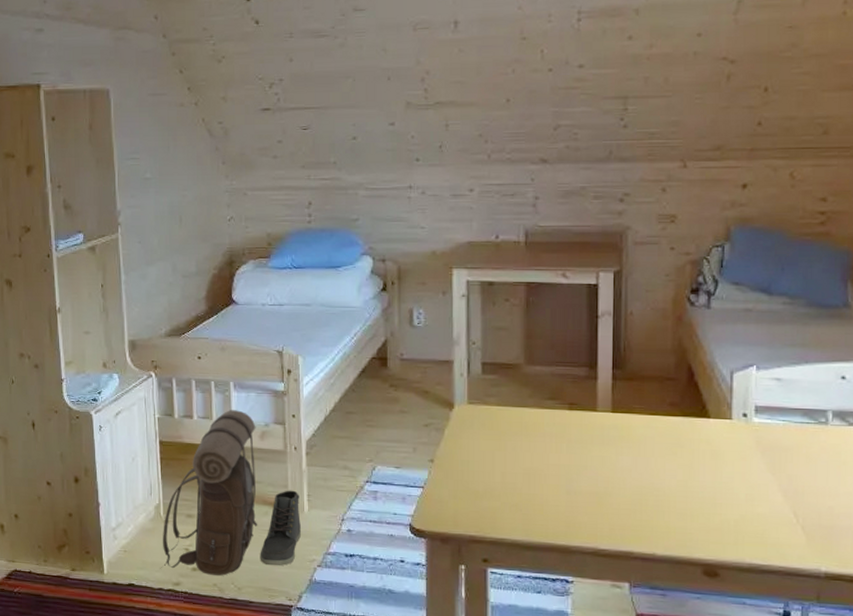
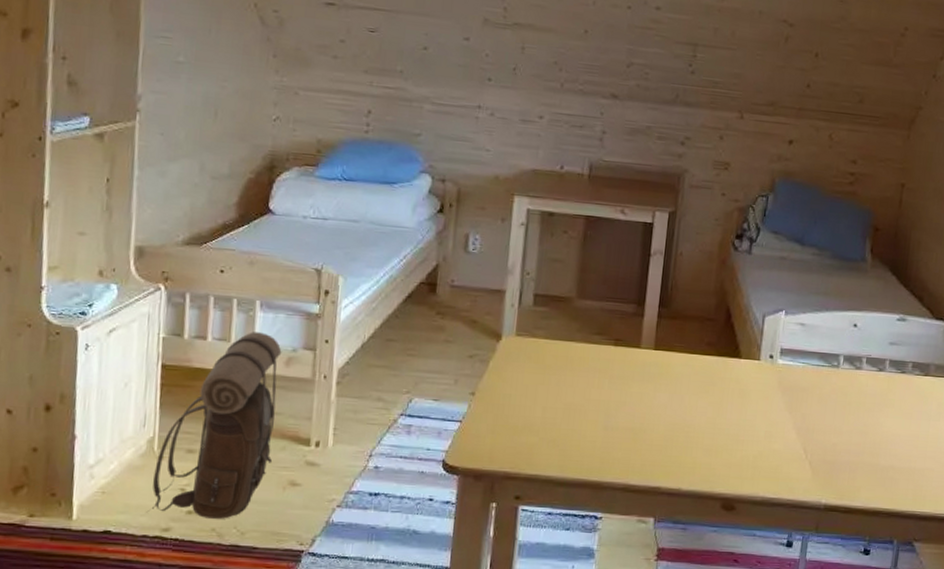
sneaker: present [260,490,301,566] -> none [270,422,324,507]

